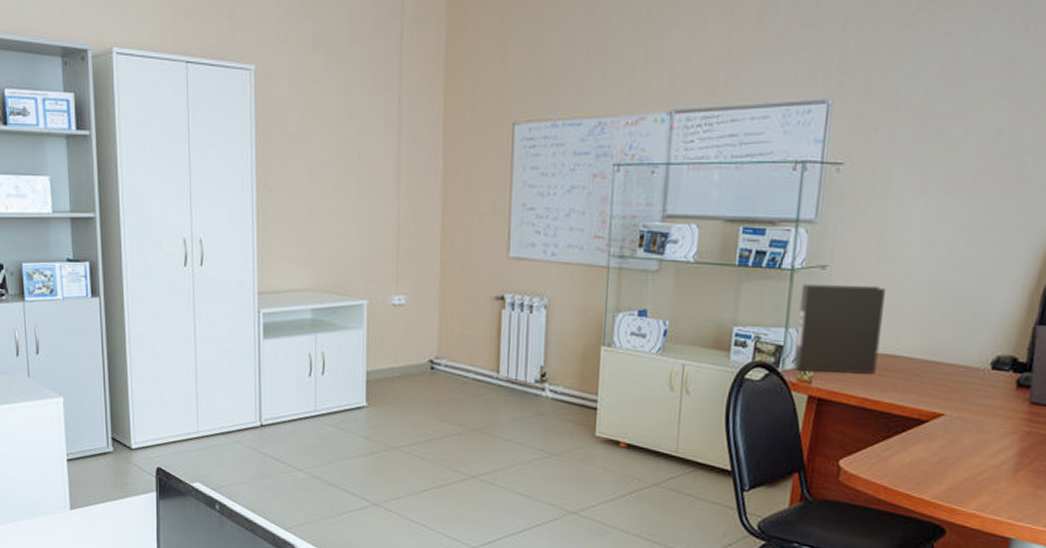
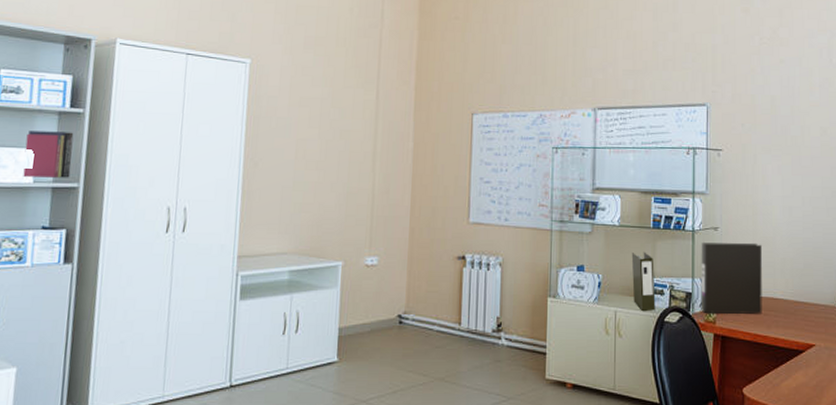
books: none [39,156,86,207] -> present [23,131,74,178]
binder: none [707,294,737,366] -> present [631,252,656,312]

